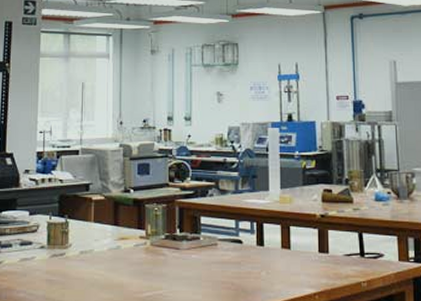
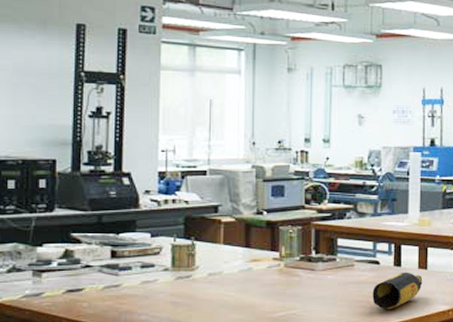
bottle: none [236,251,287,292] -> present [372,272,423,310]

